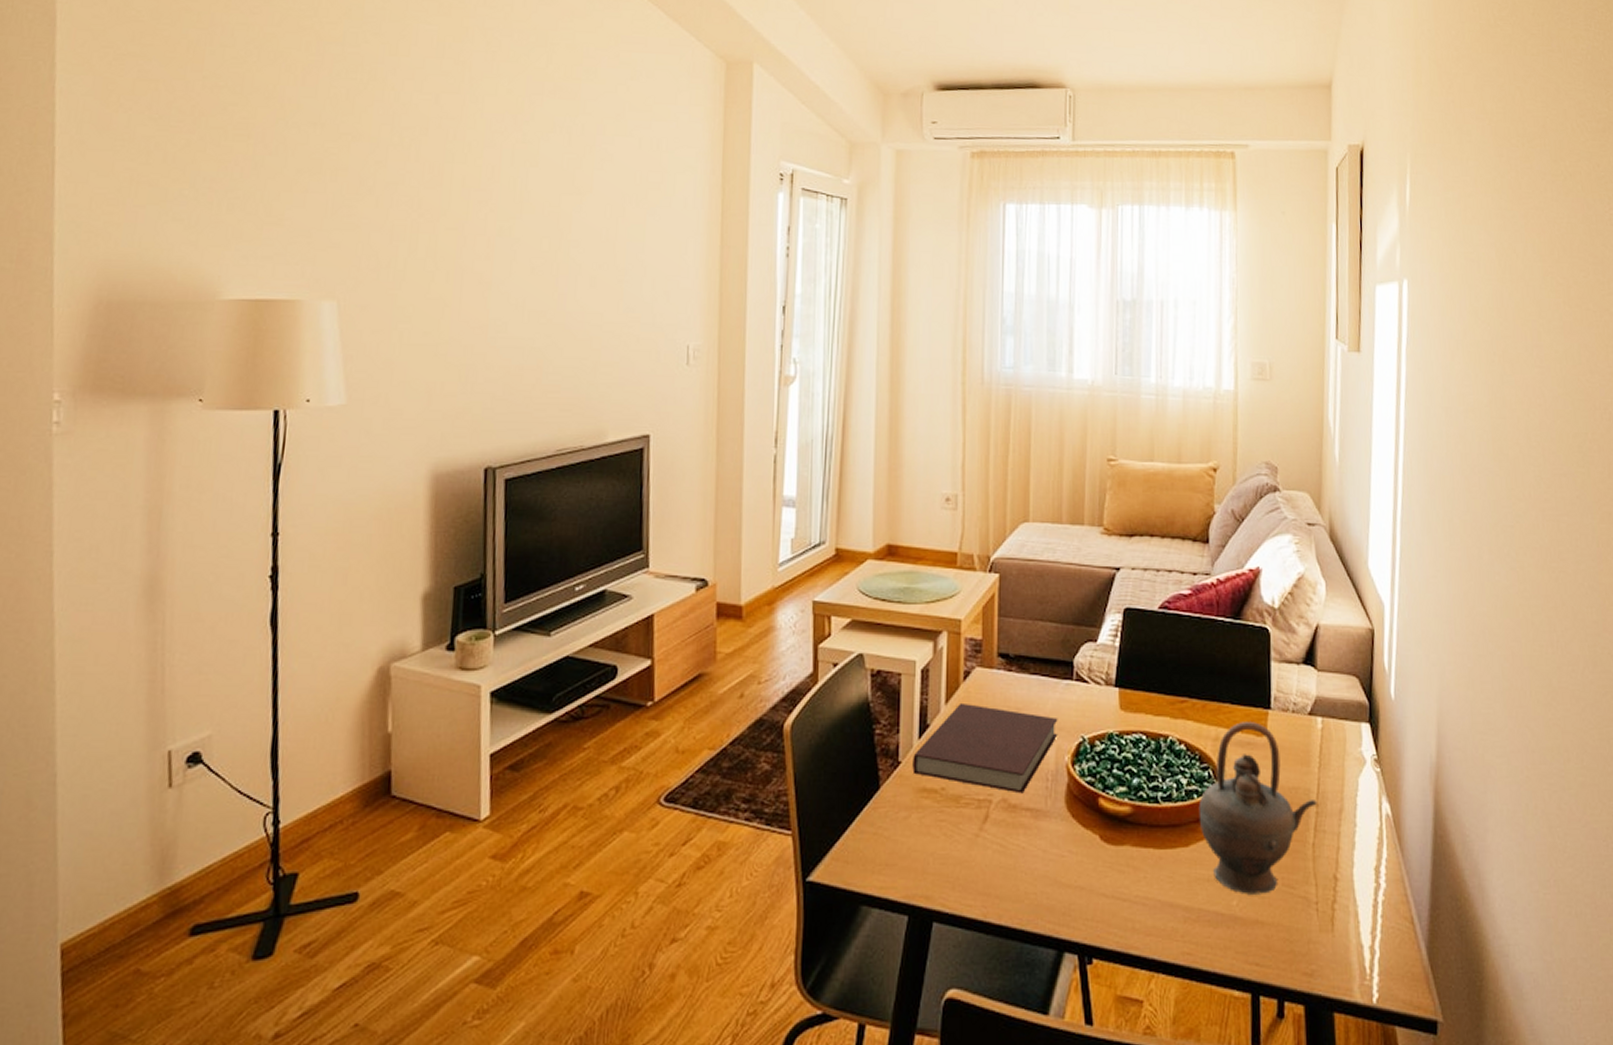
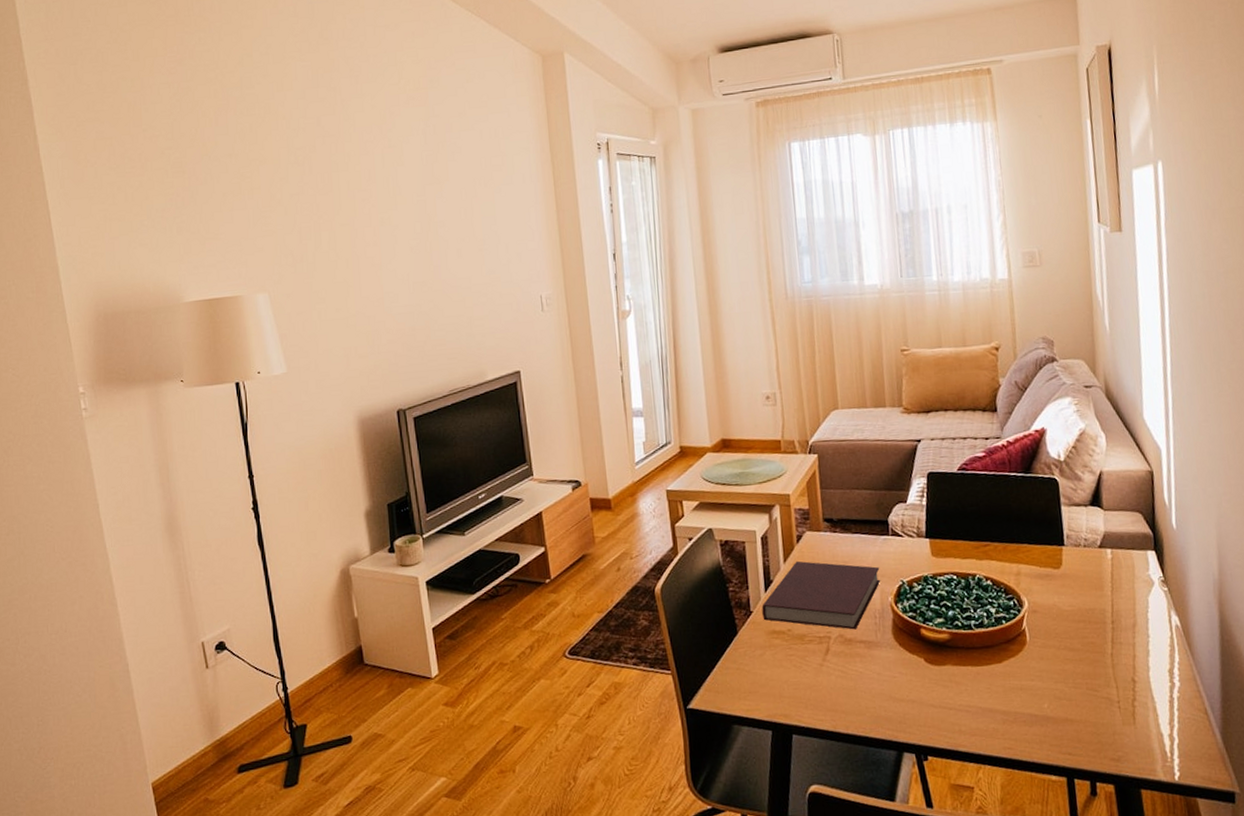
teapot: present [1198,722,1317,894] -> none [1007,557,1112,699]

